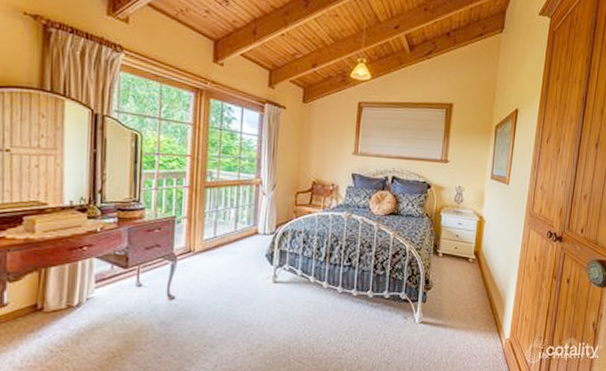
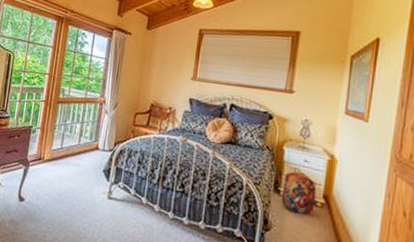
backpack: none [440,231,469,271] -> present [281,167,317,215]

